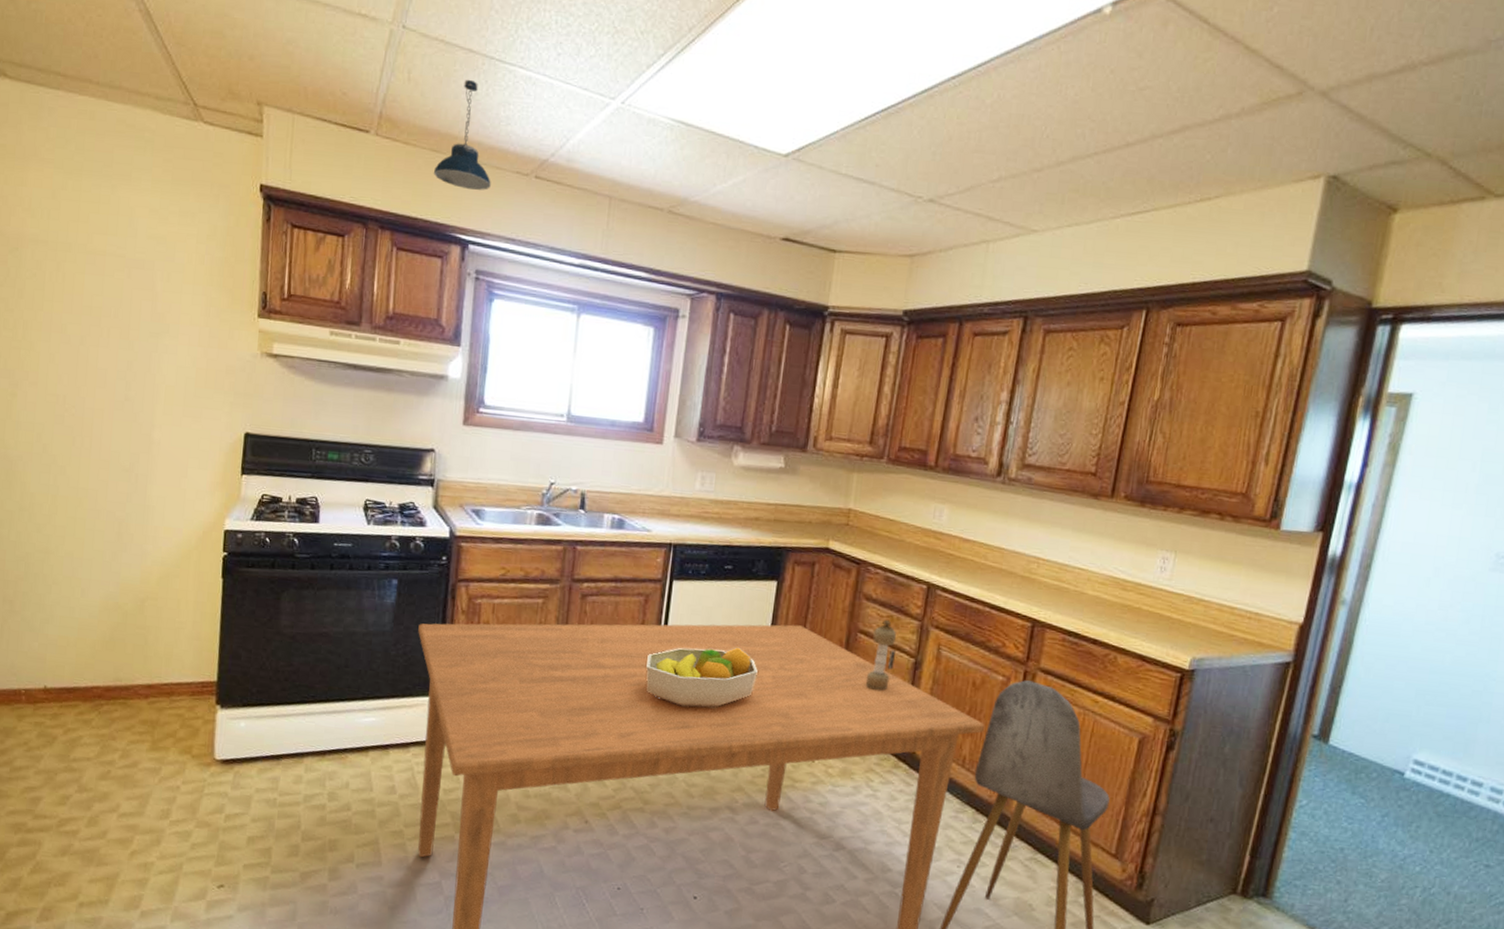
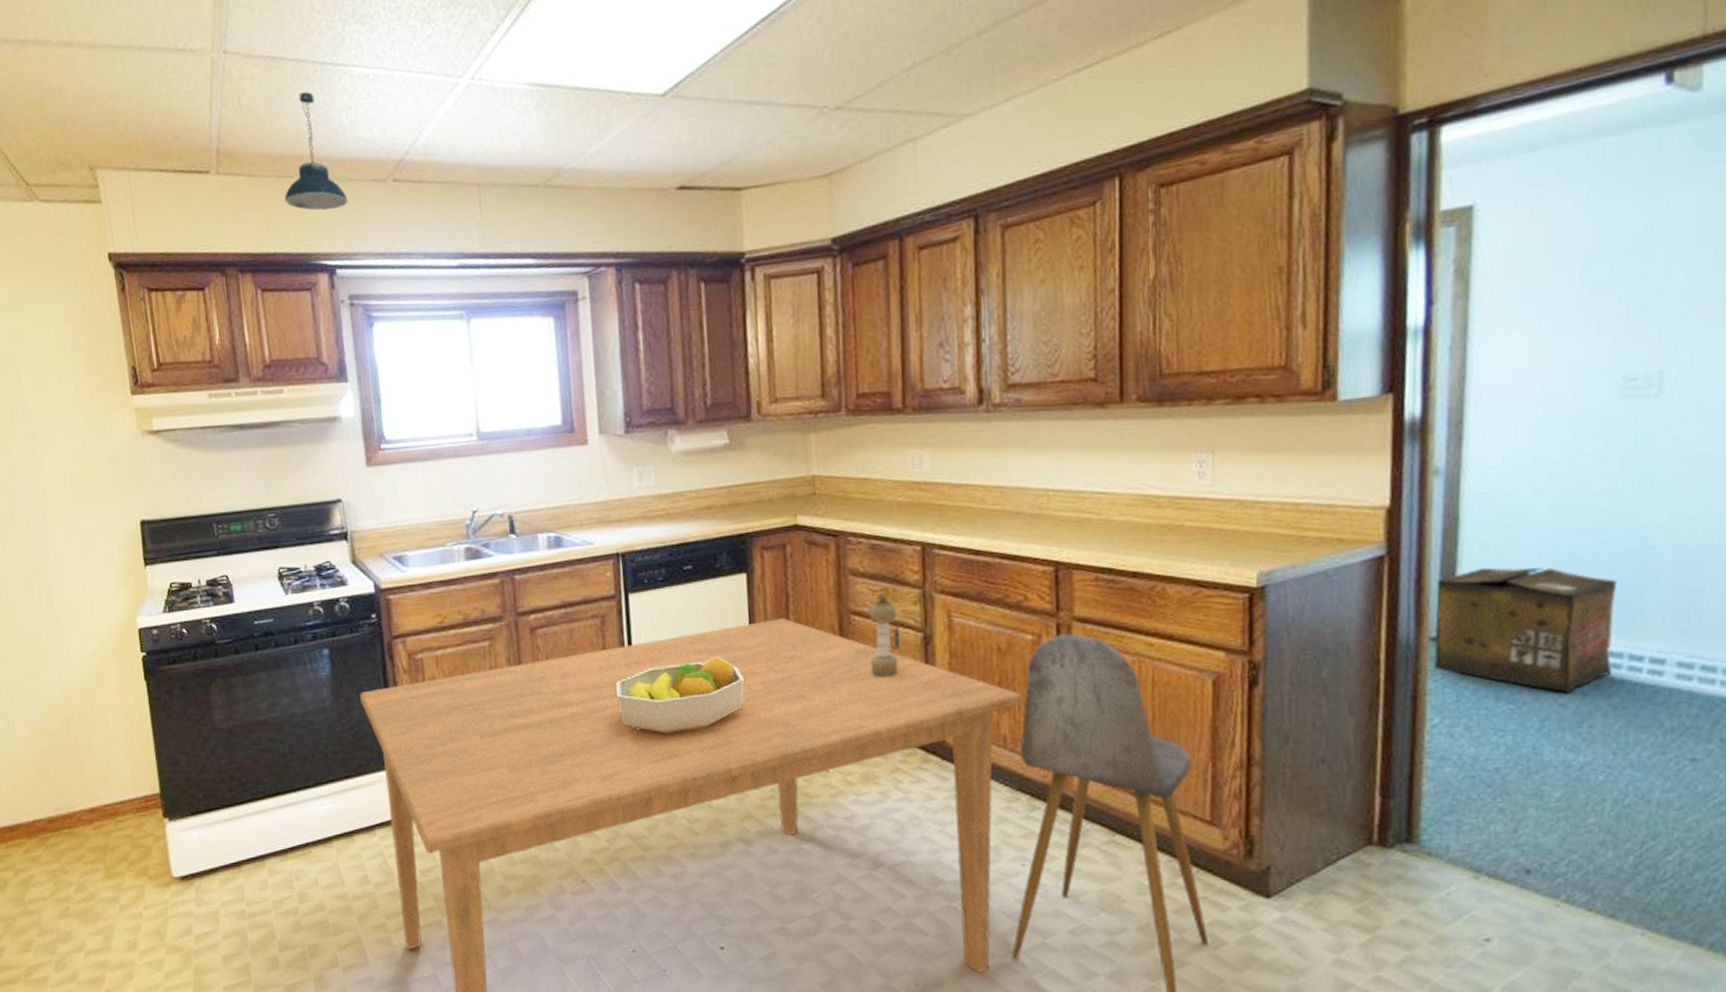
cardboard box: none [1311,685,1460,797] -> present [1434,566,1617,693]

